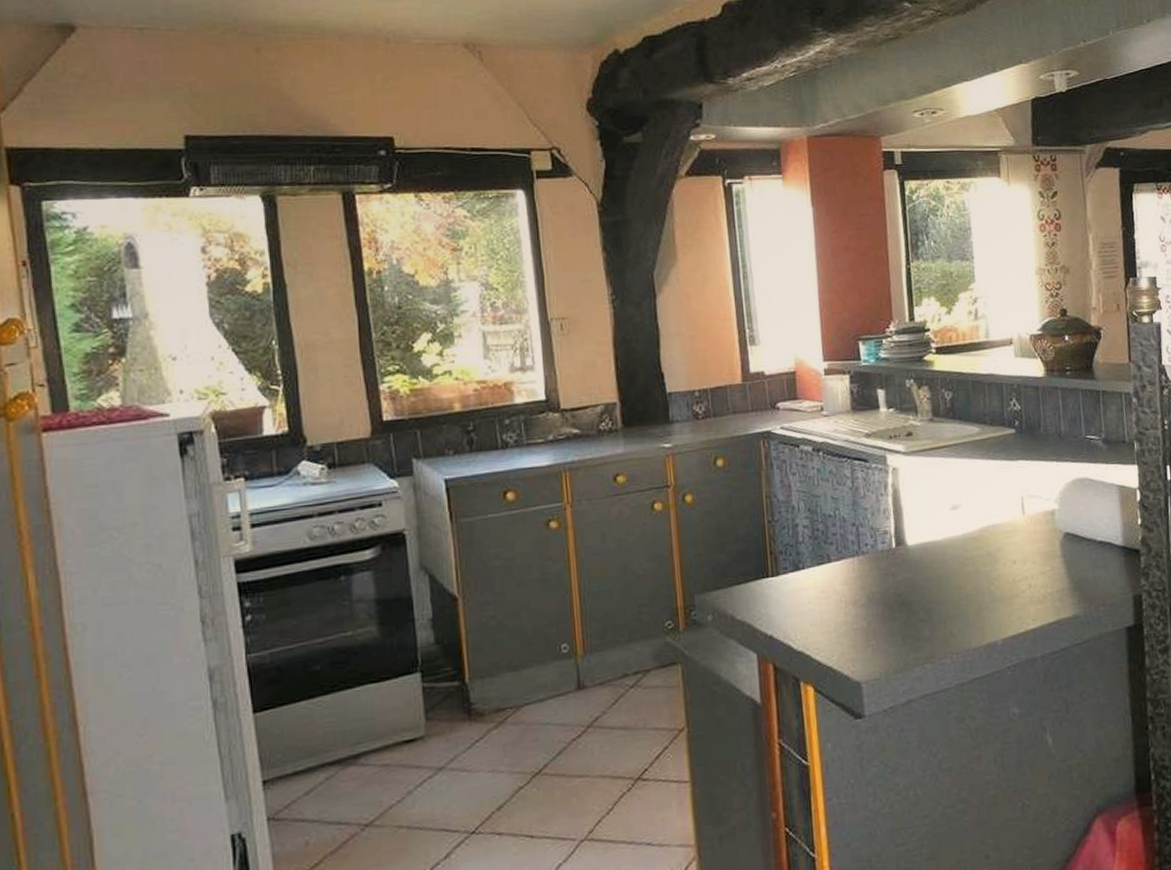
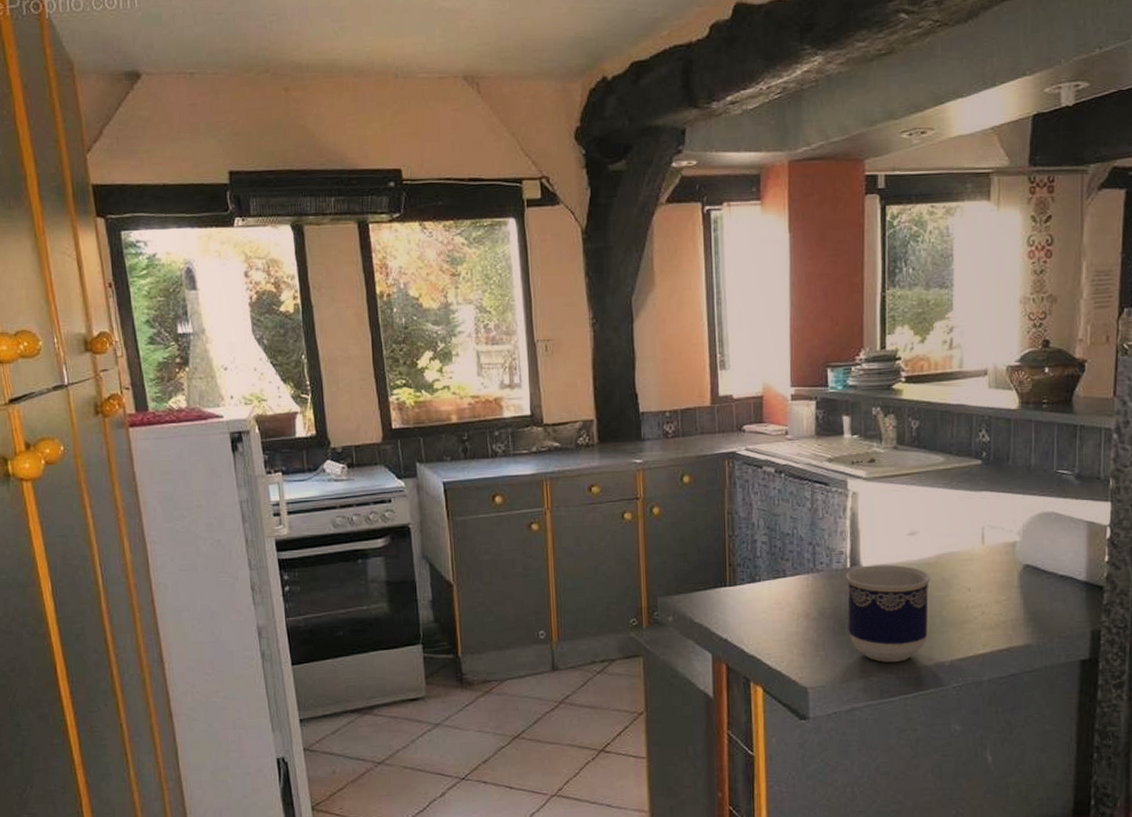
cup: none [891,542,979,647] -> present [845,564,931,662]

